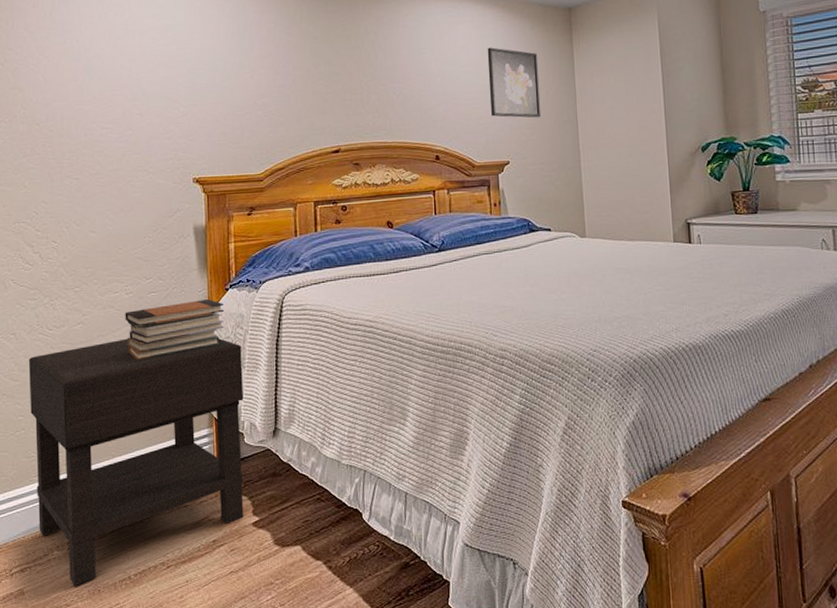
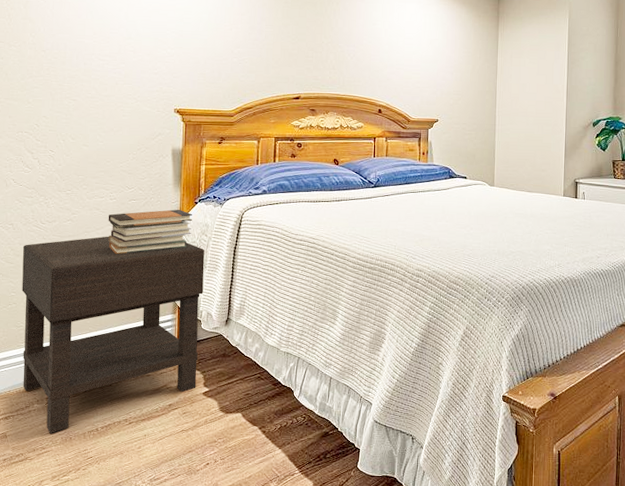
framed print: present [487,47,541,118] -> none [426,25,469,87]

